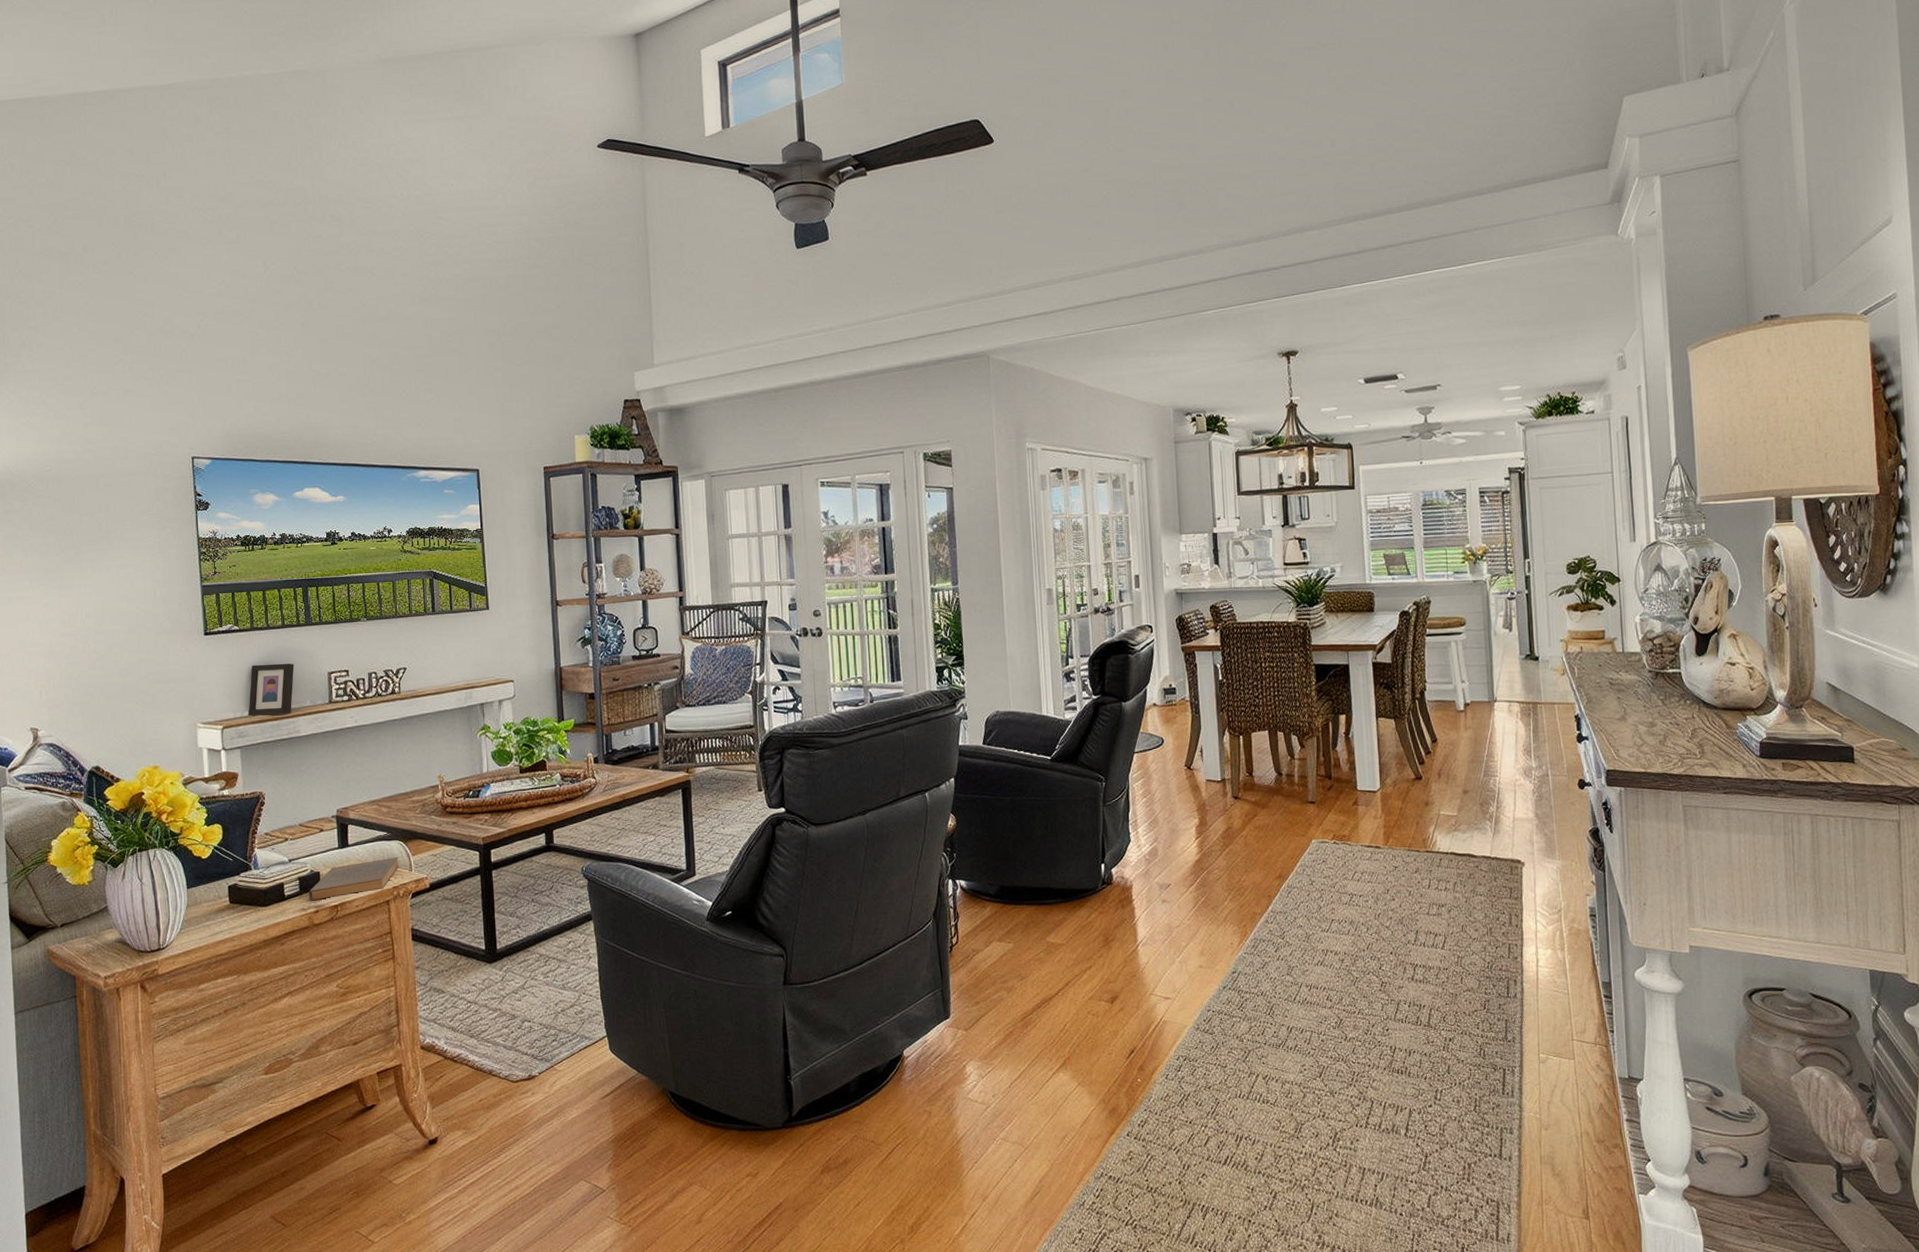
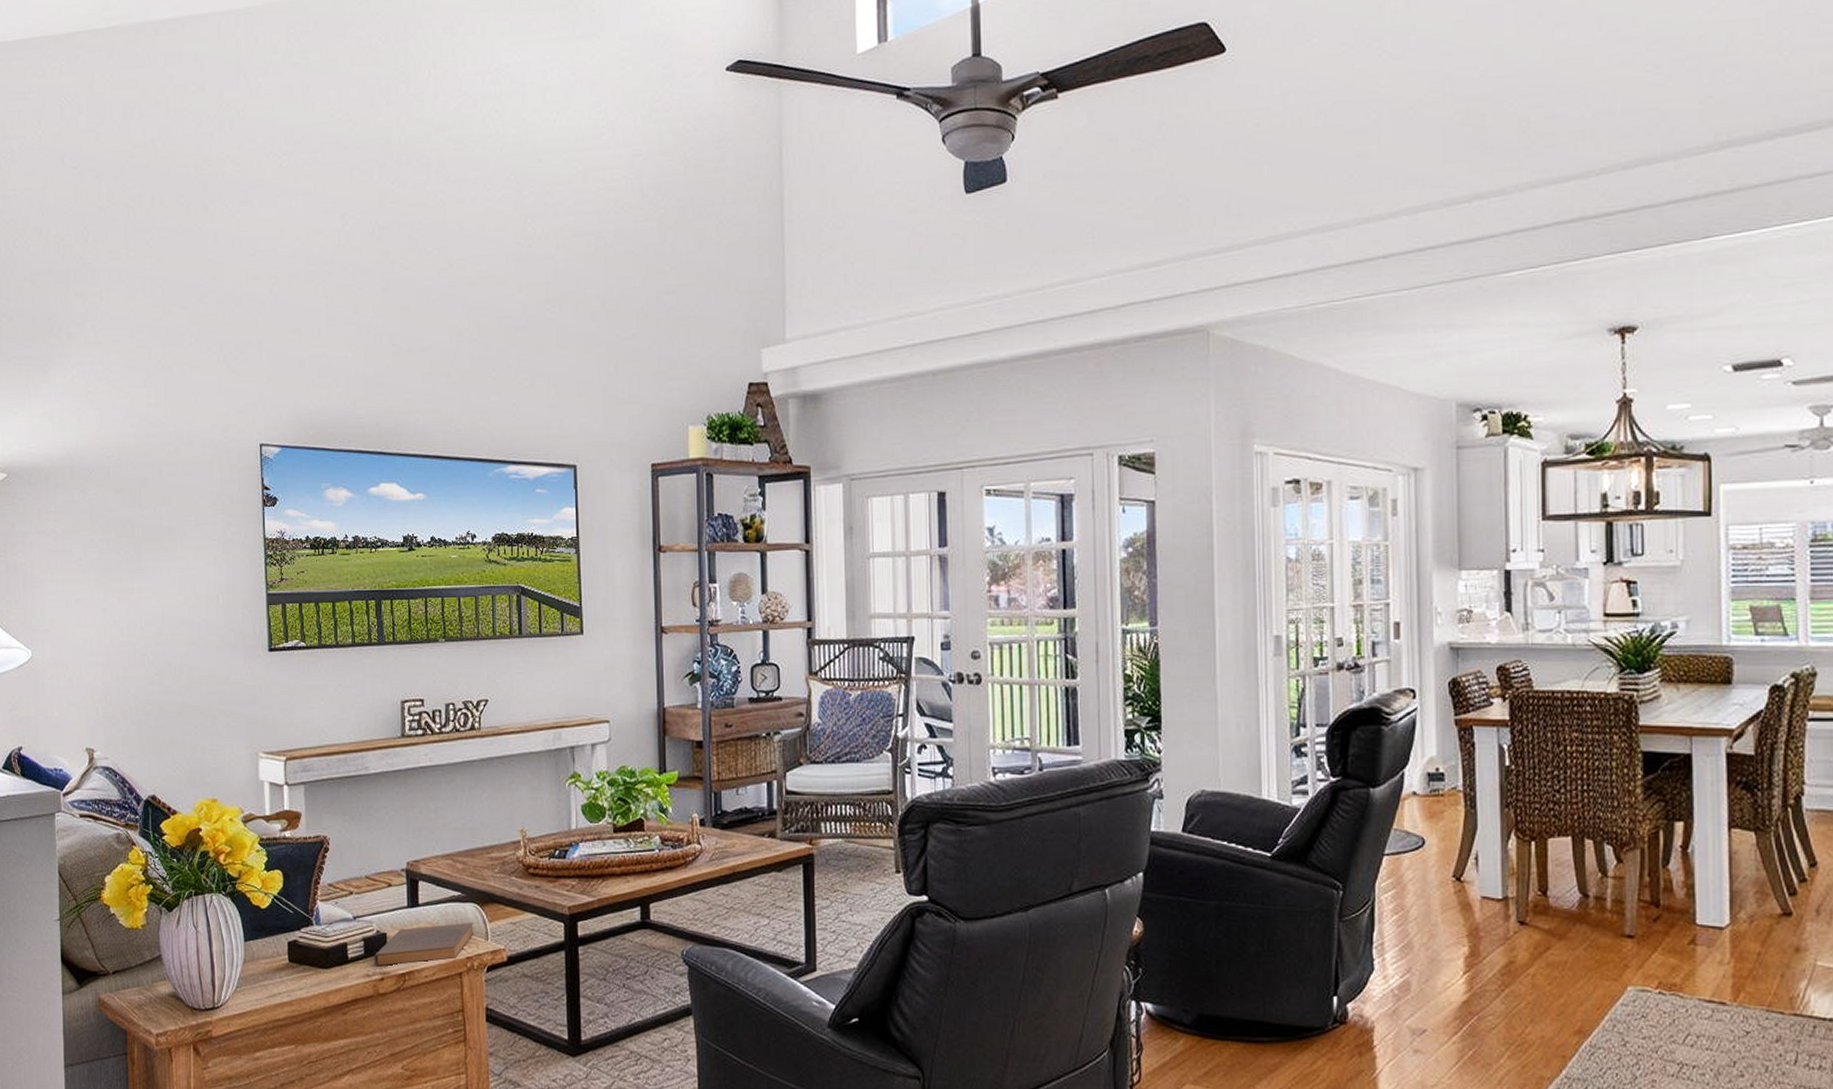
picture frame: present [248,663,295,716] -> none [314,688,365,748]

